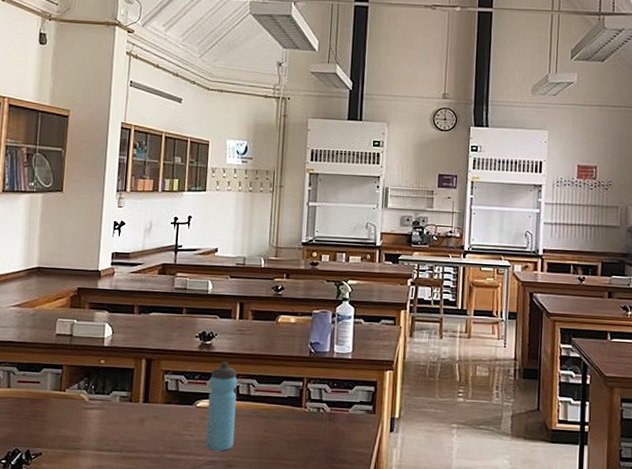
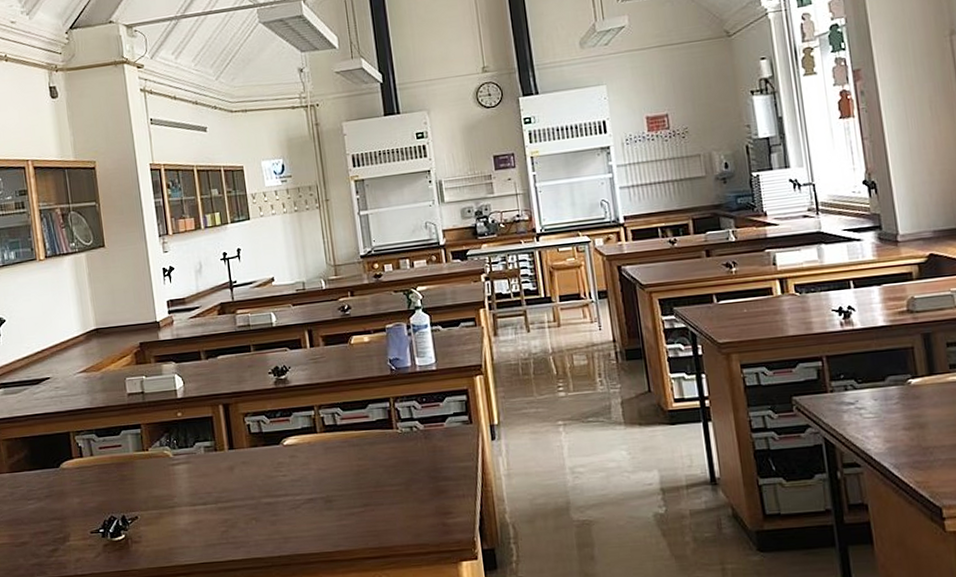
water bottle: present [206,361,237,452] -> none [292,394,329,489]

